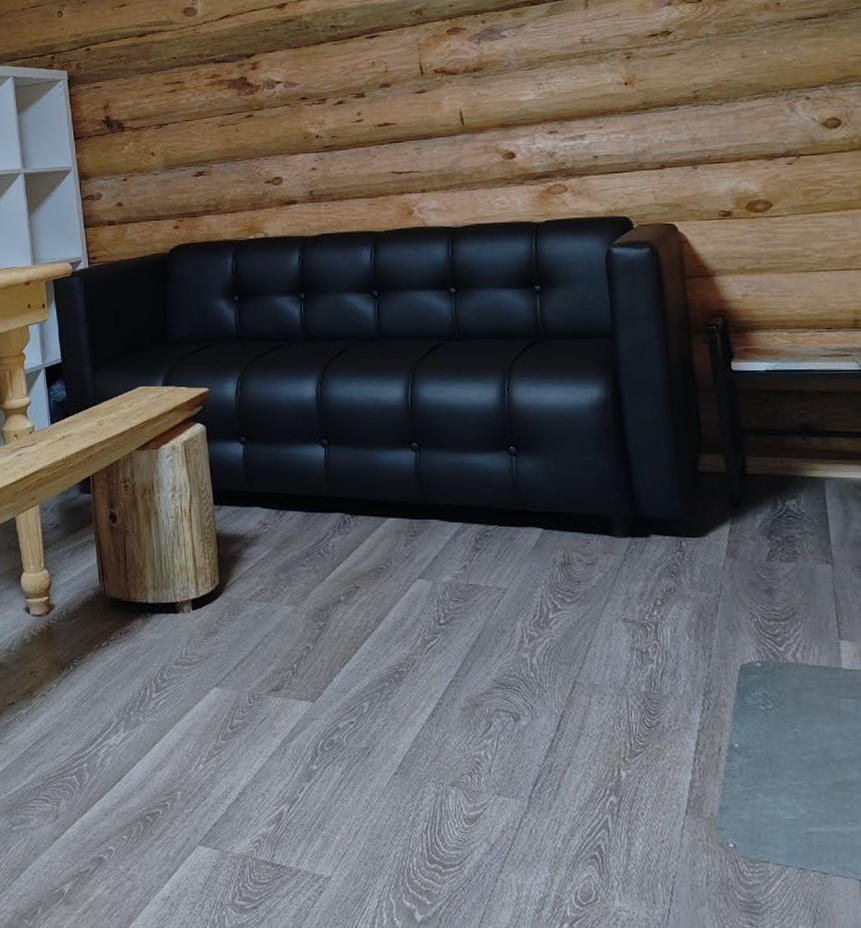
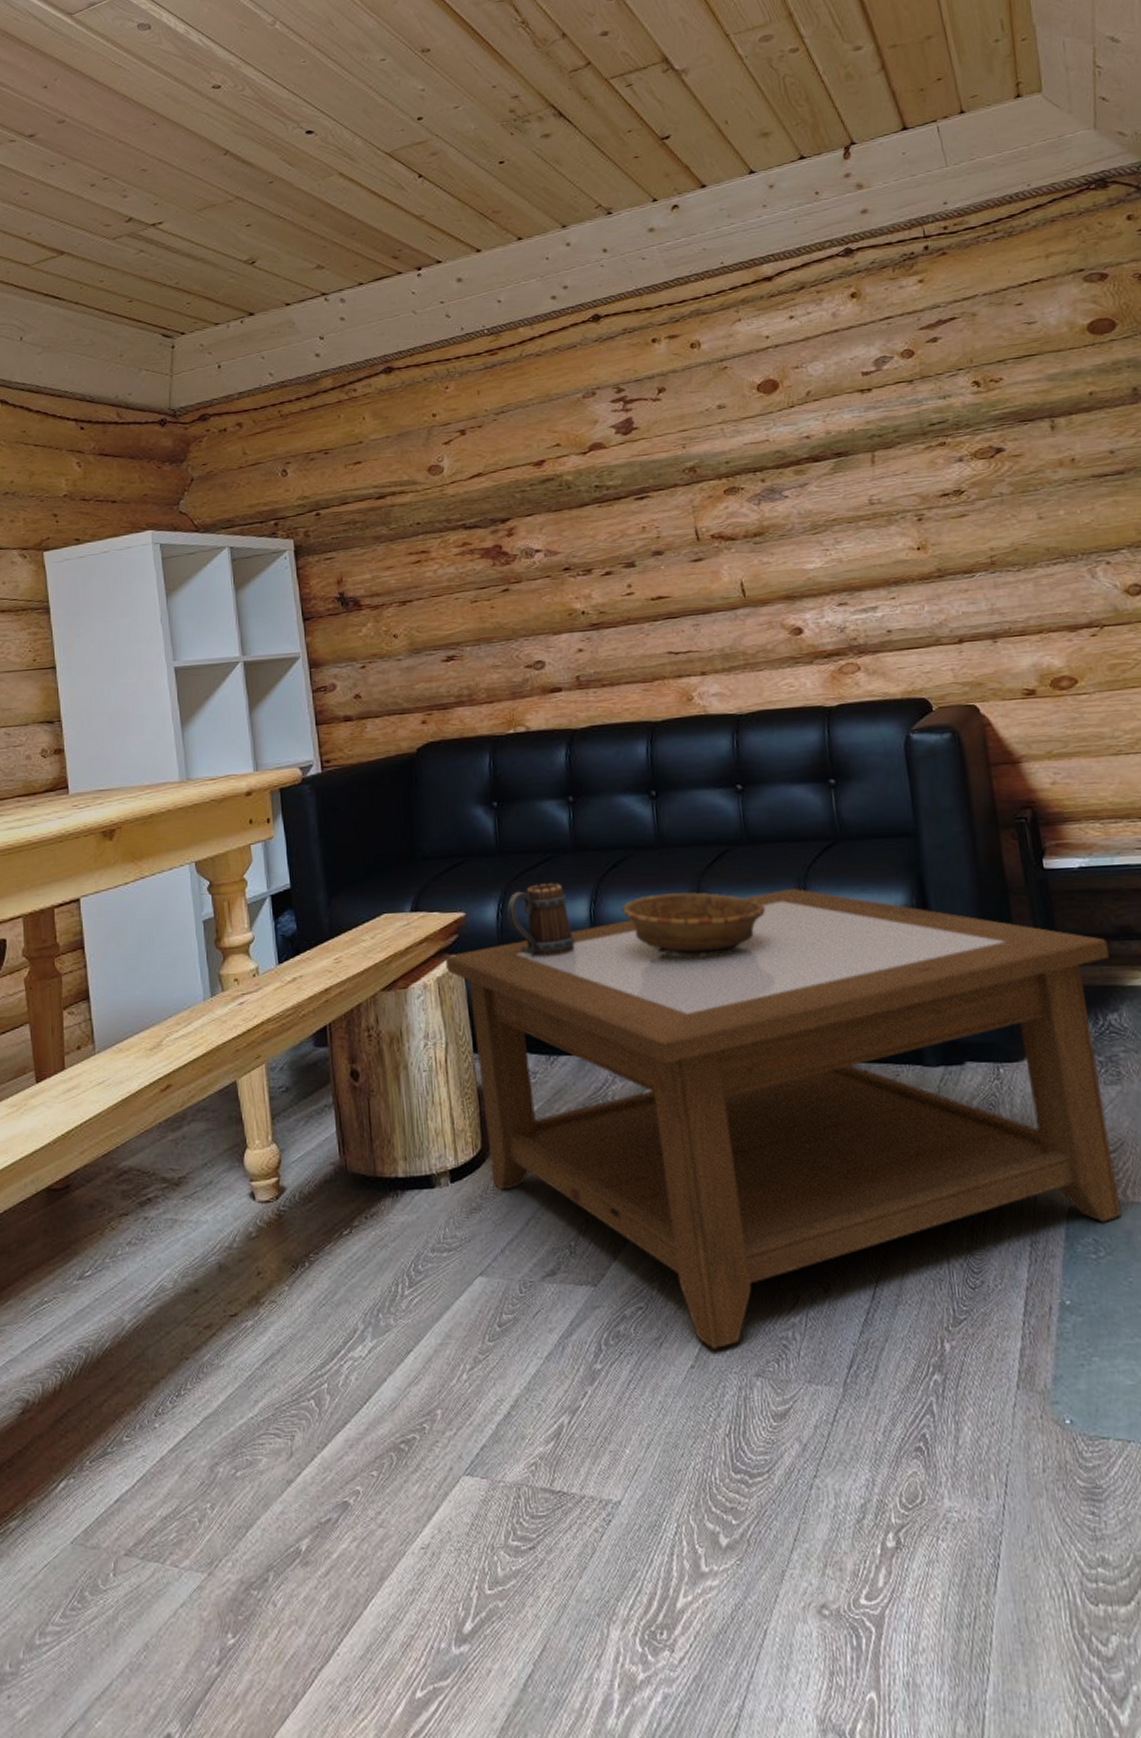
coffee table: none [190,379,790,762] -> present [445,889,1122,1350]
mug: none [245,366,303,429] -> present [507,883,575,958]
decorative bowl: none [344,379,473,434] -> present [621,892,765,957]

